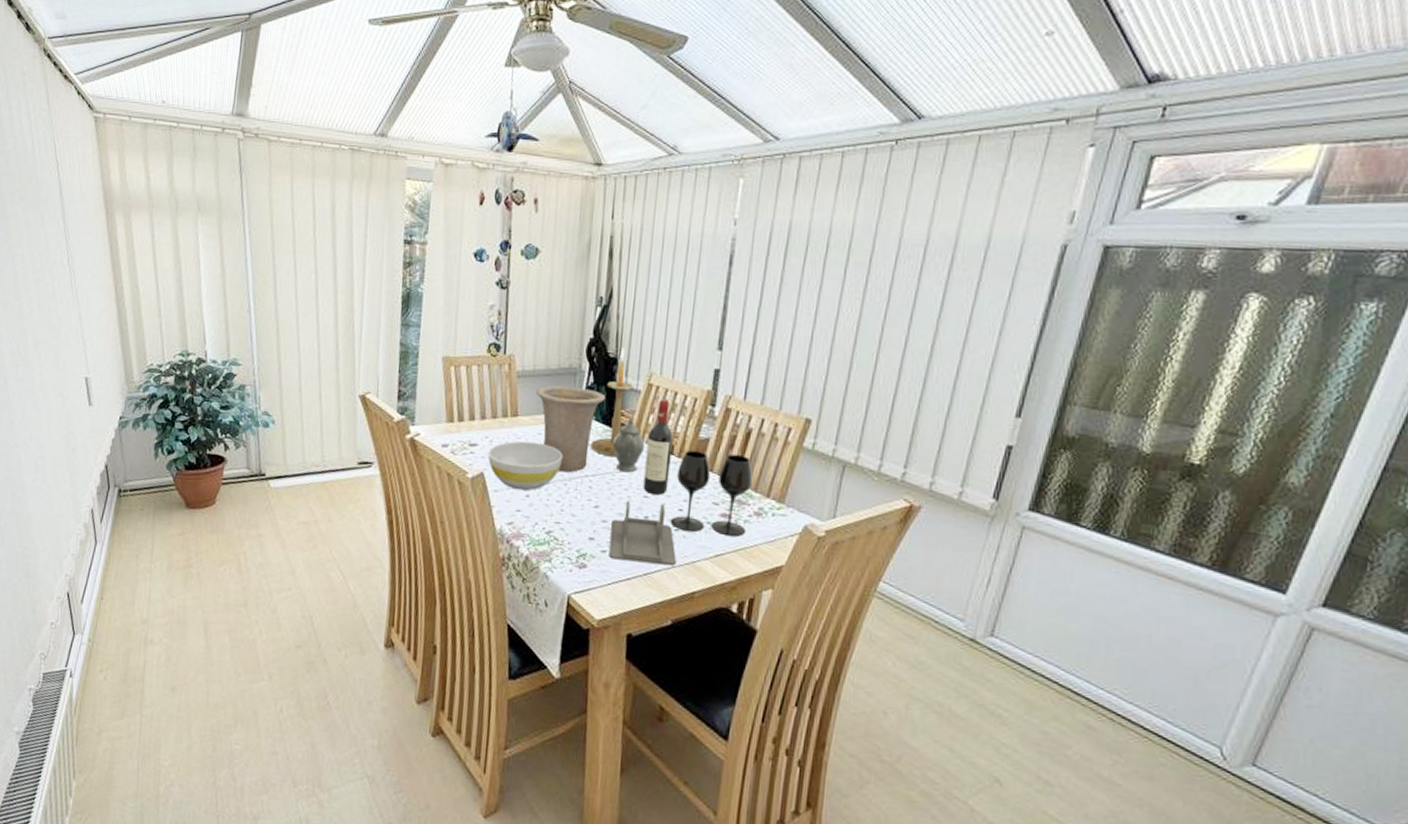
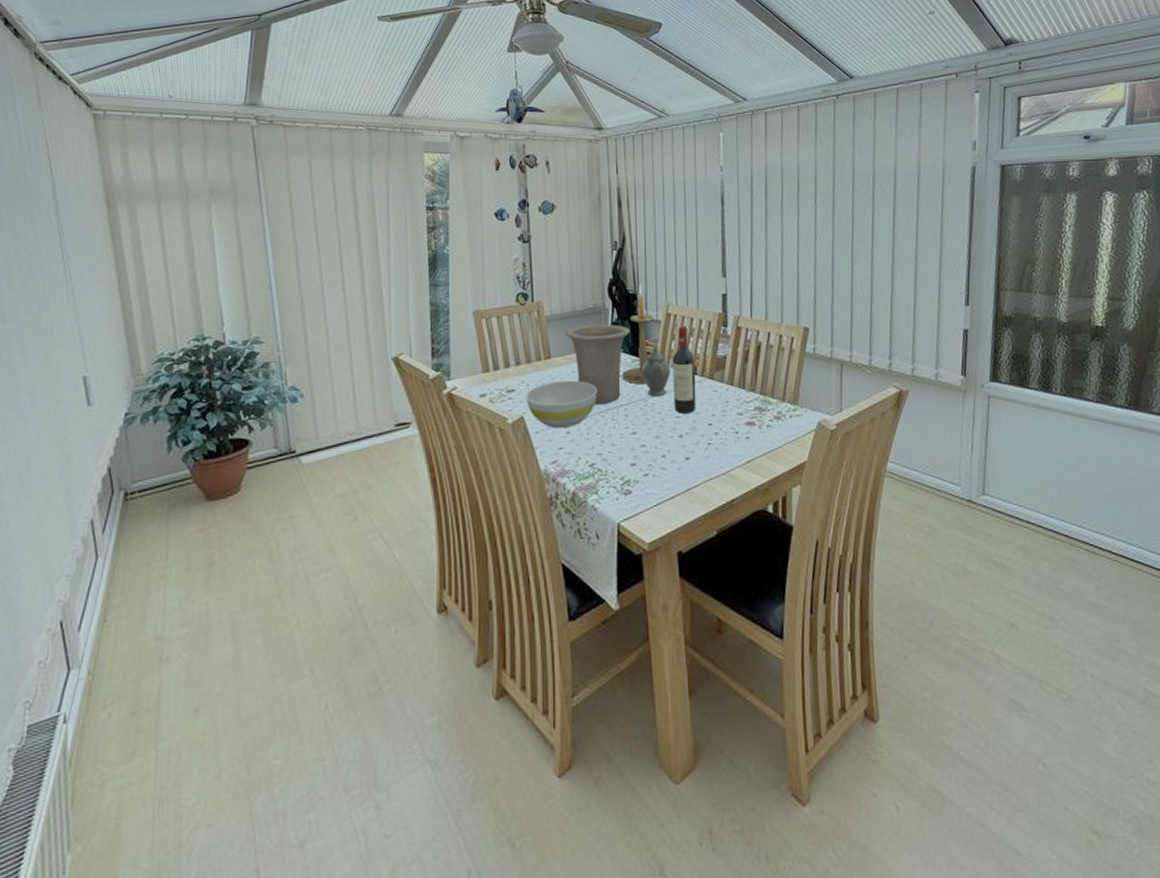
napkin holder: present [608,500,676,565] -> none [650,422,713,481]
wine glass: present [671,450,753,537] -> none [703,366,769,443]

